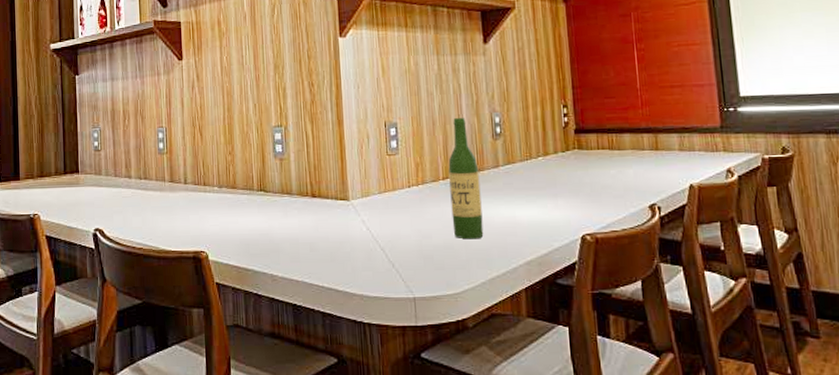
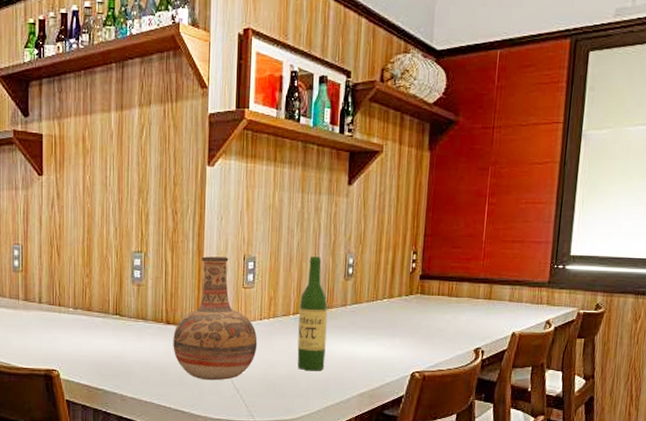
vase: none [320,125,409,255] -> present [173,256,258,381]

